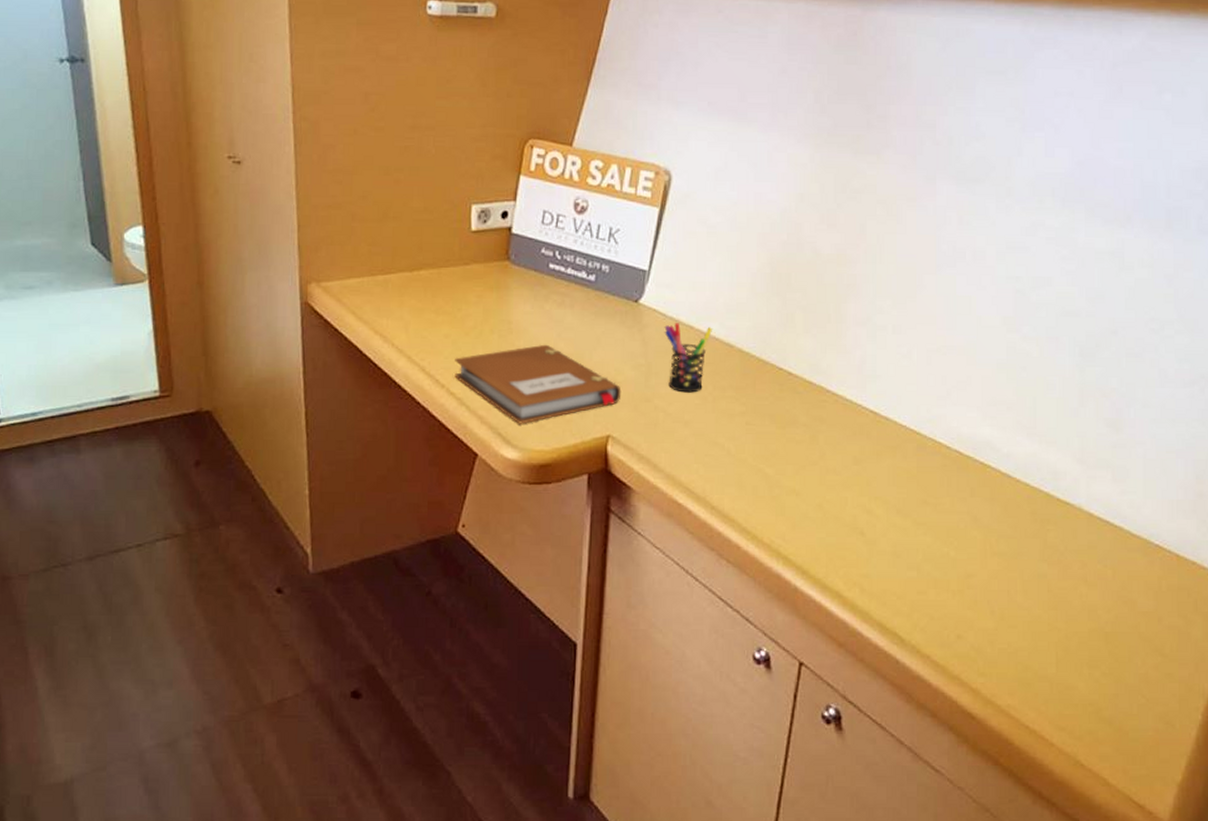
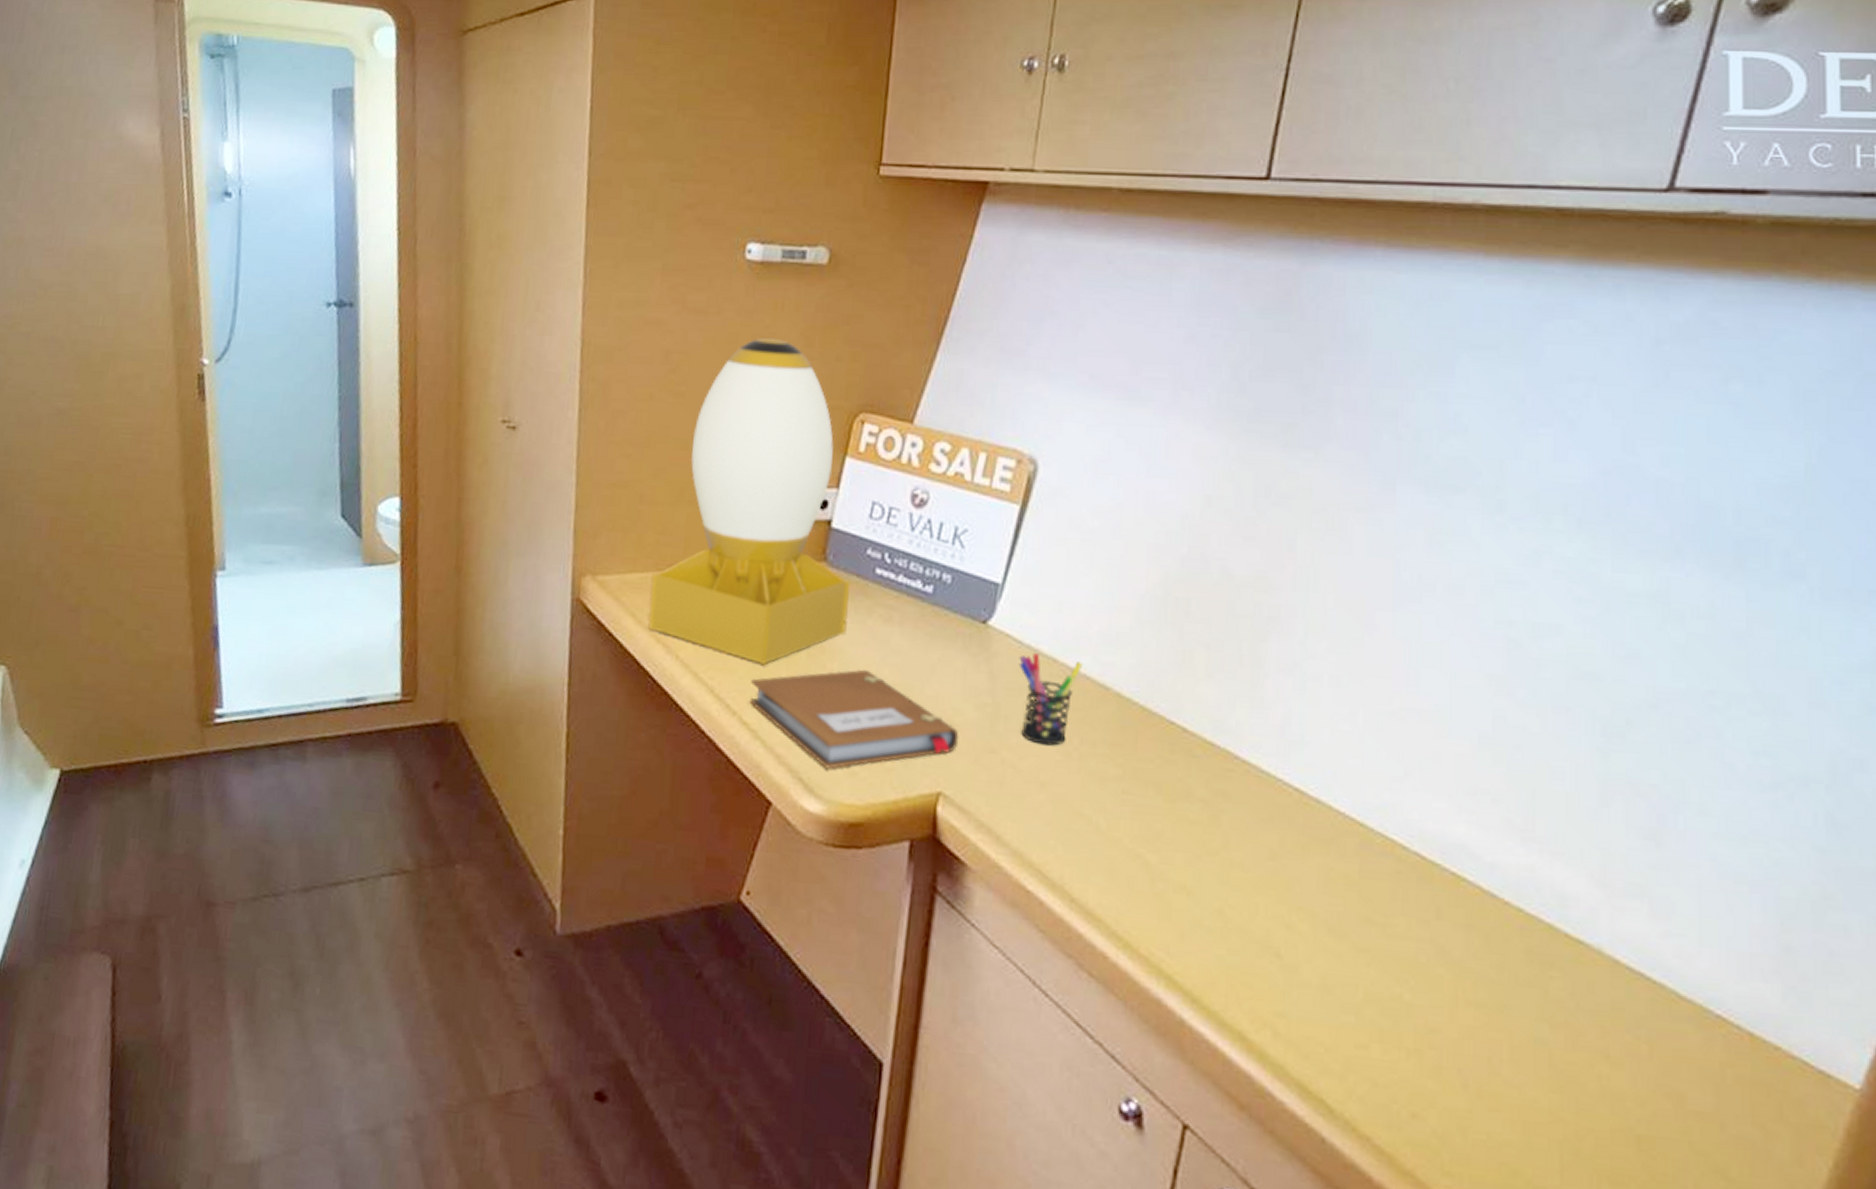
desk lamp: none [366,79,530,347] -> present [648,337,851,666]

